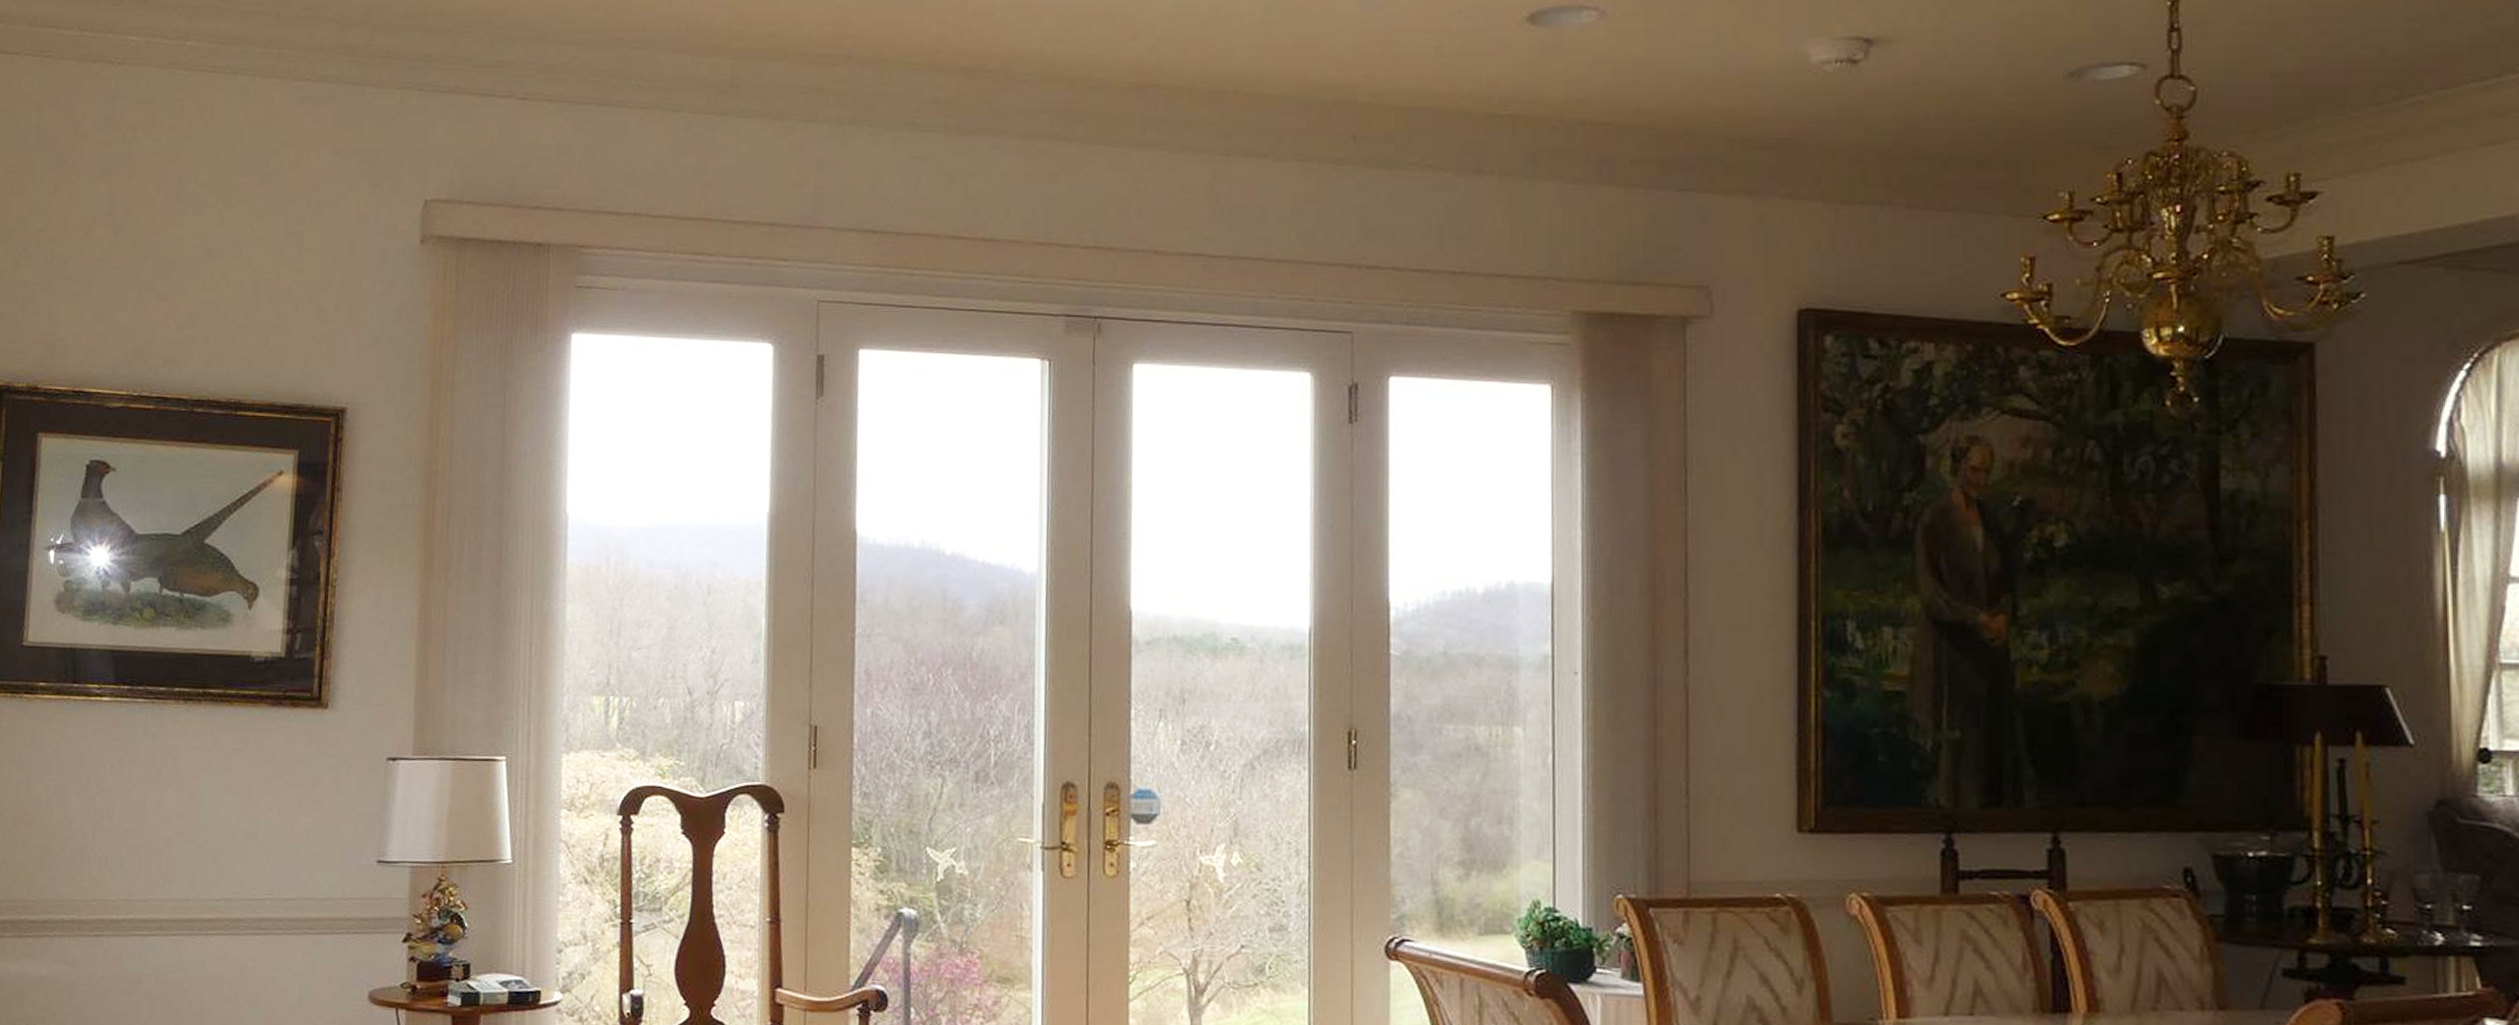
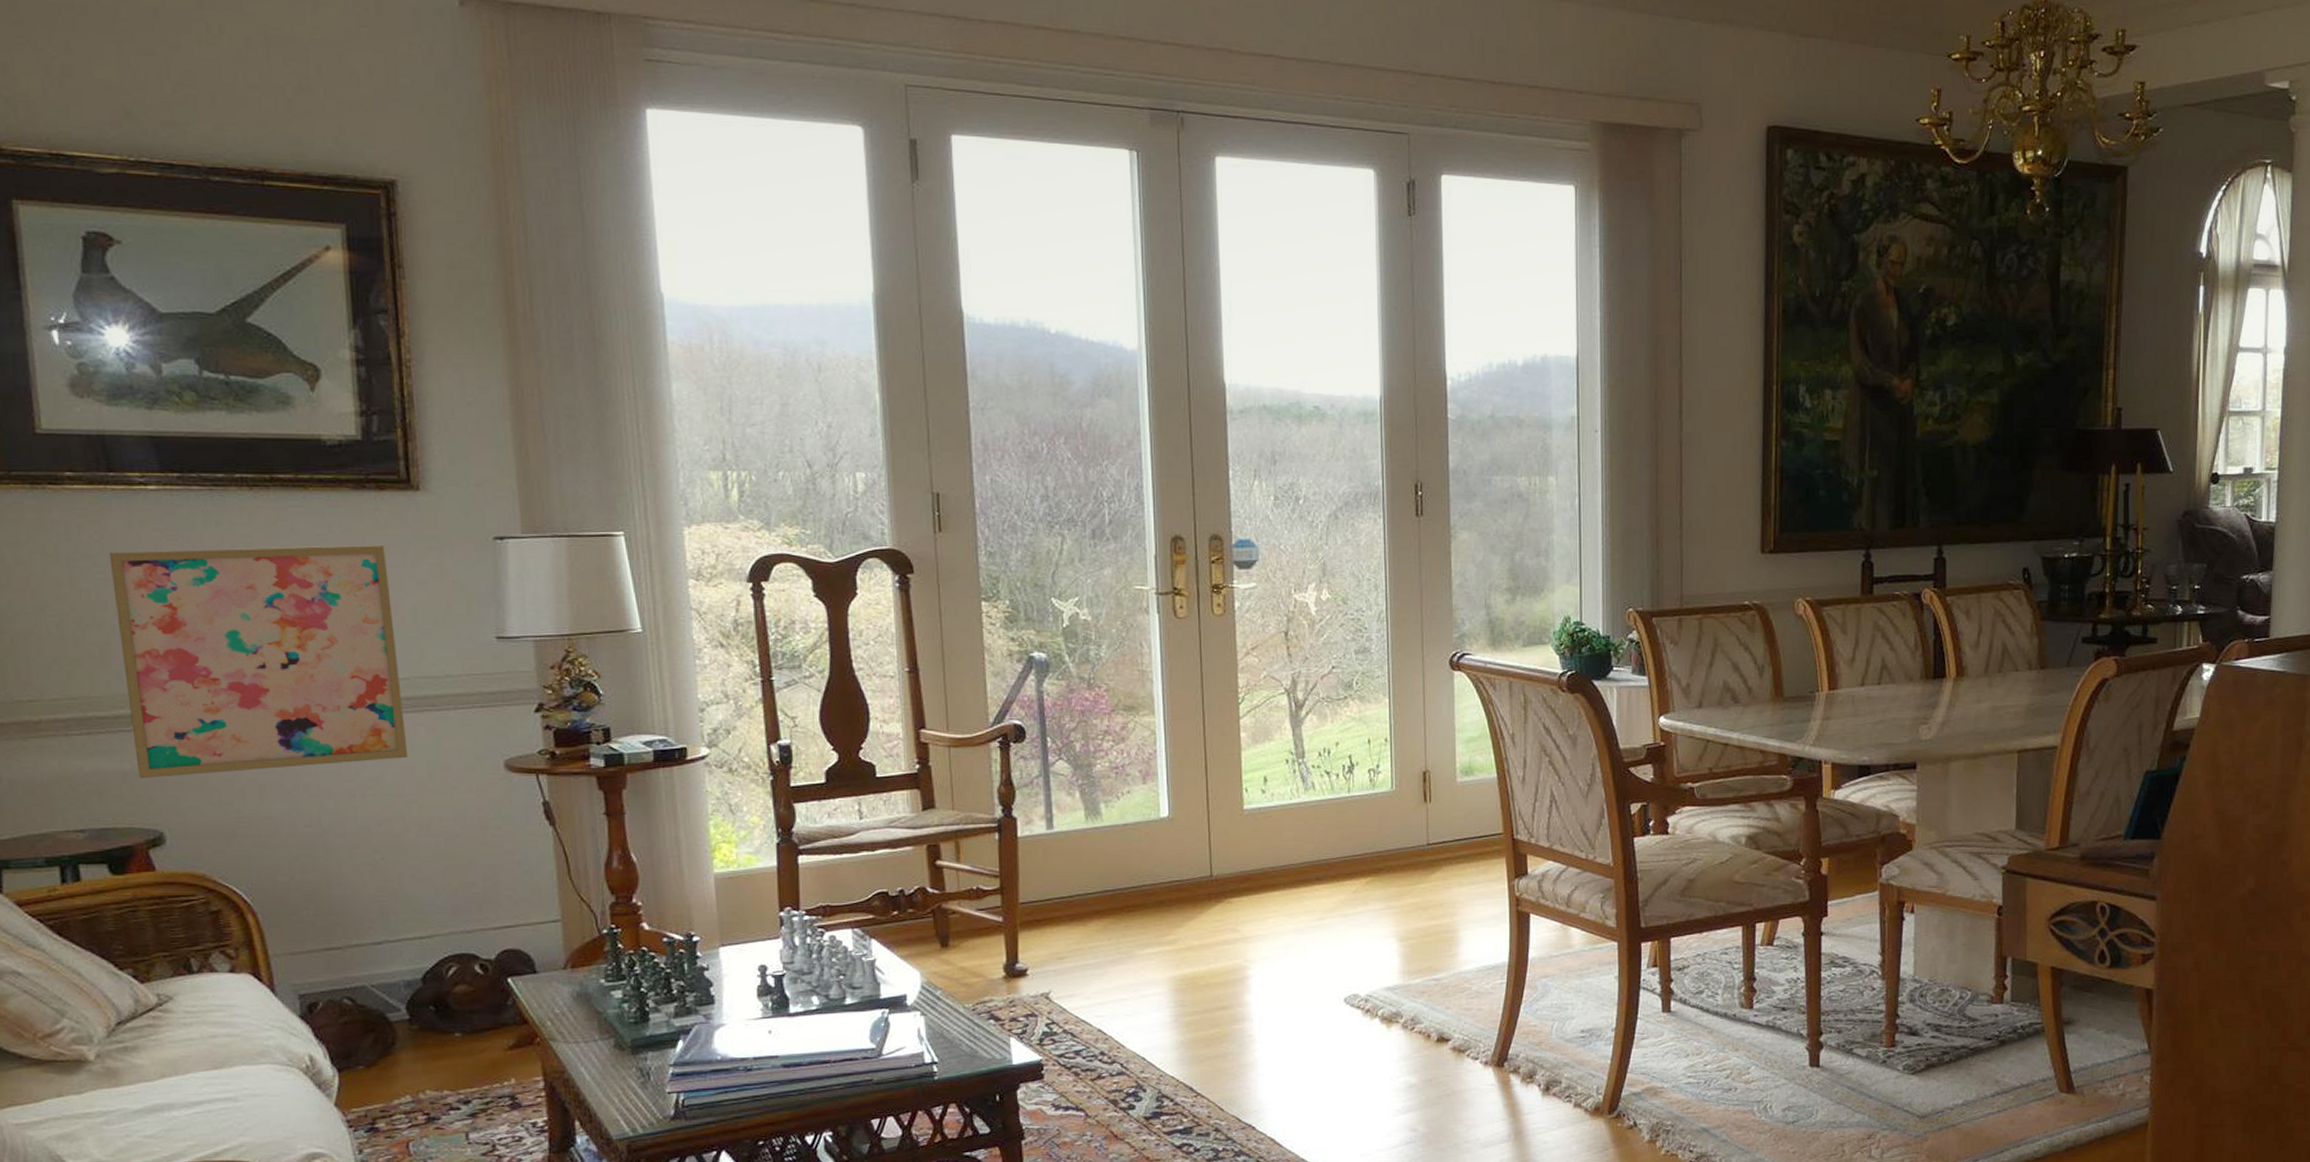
wall art: none [53,759,291,986] -> present [109,544,408,779]

